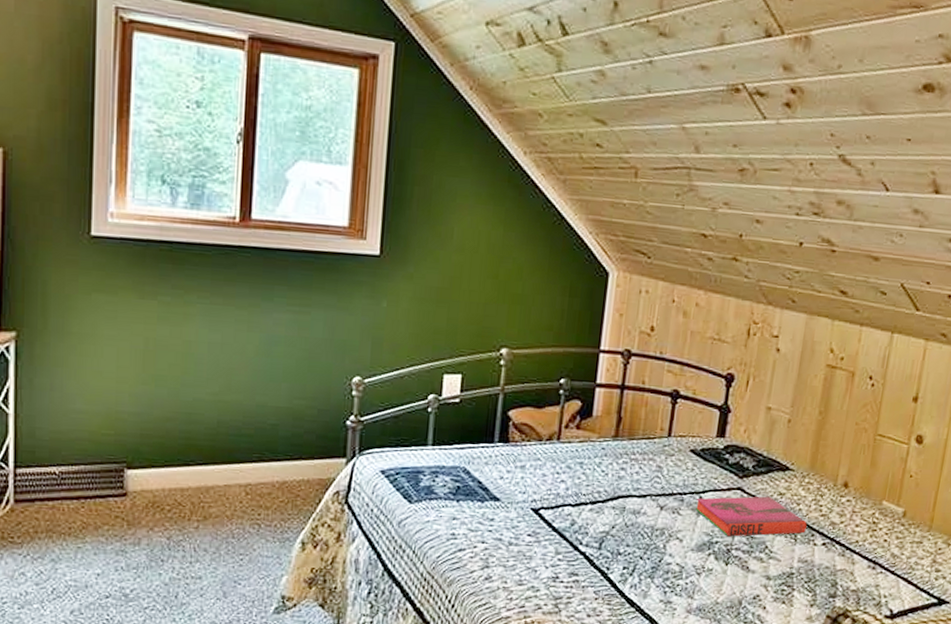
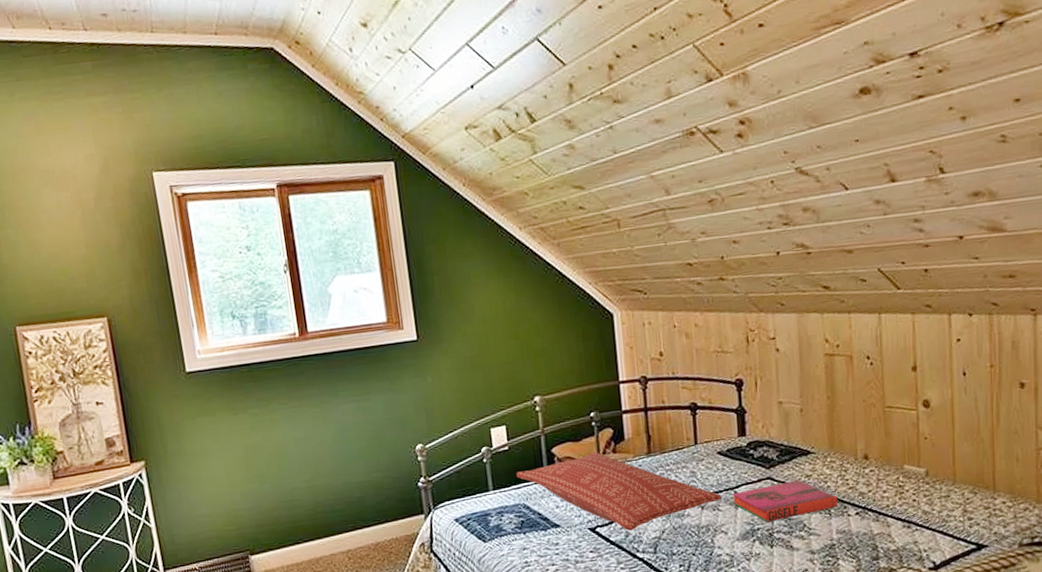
pillow: none [462,424,685,520] -> present [516,452,722,531]

